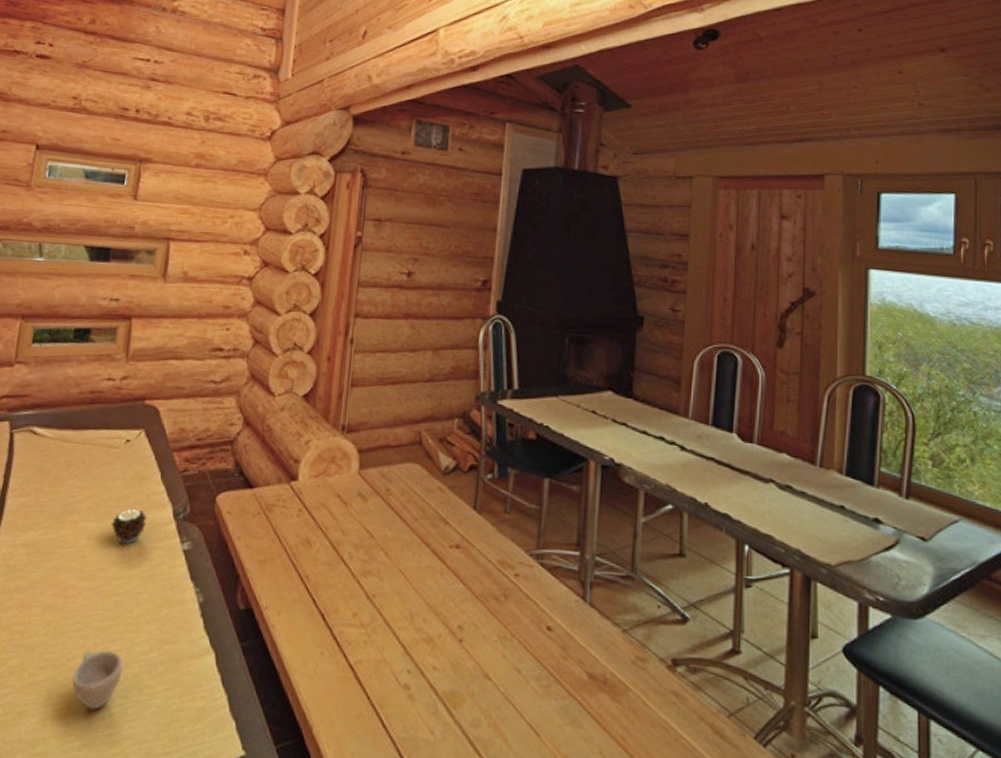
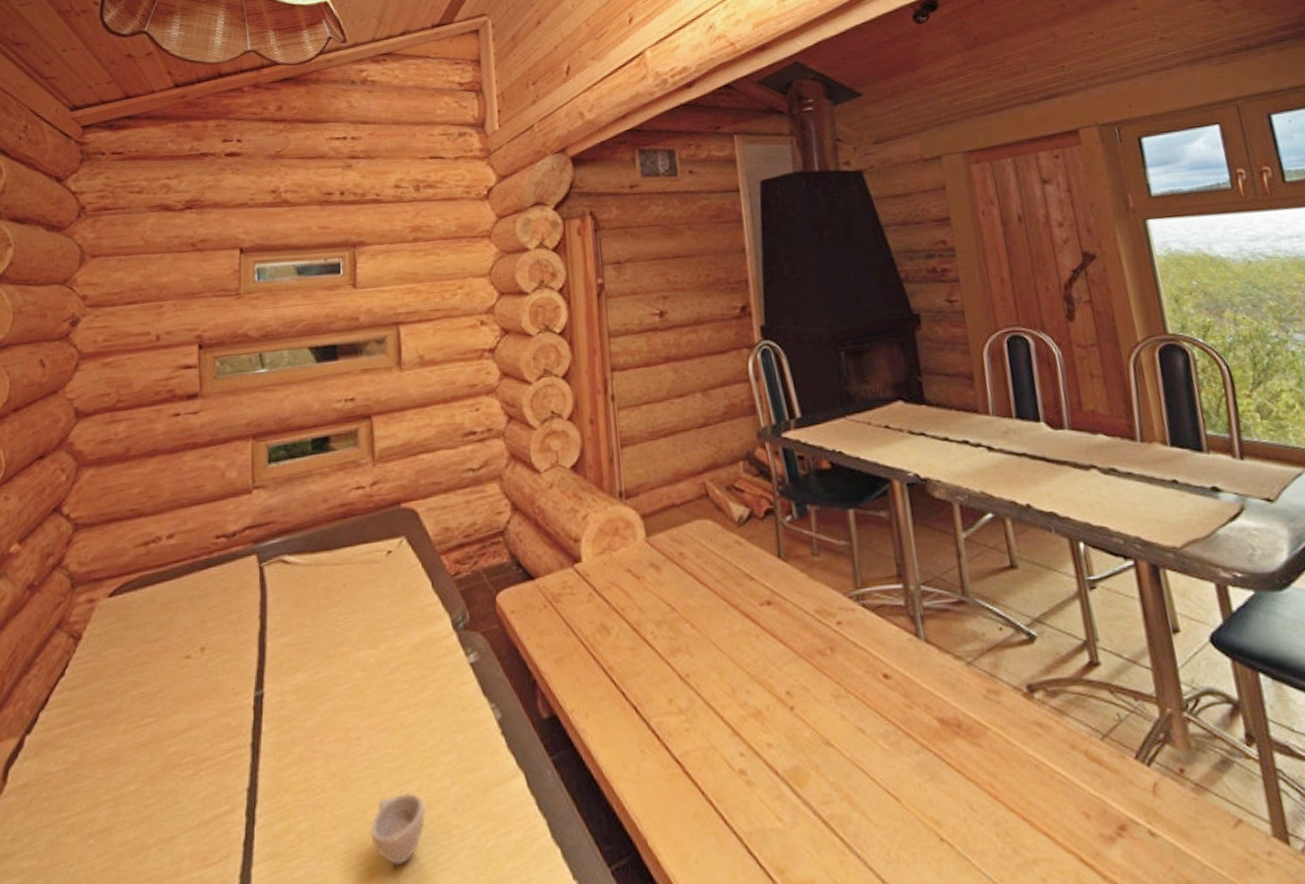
candle: present [111,509,148,544] -> none [386,627,425,669]

